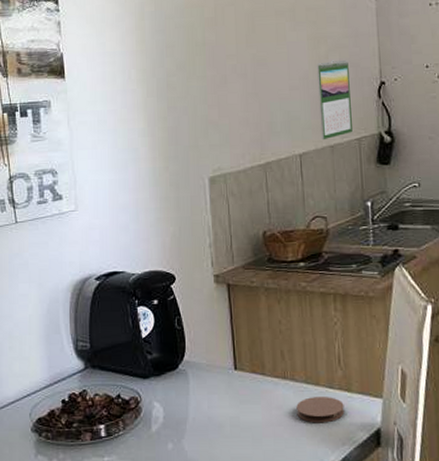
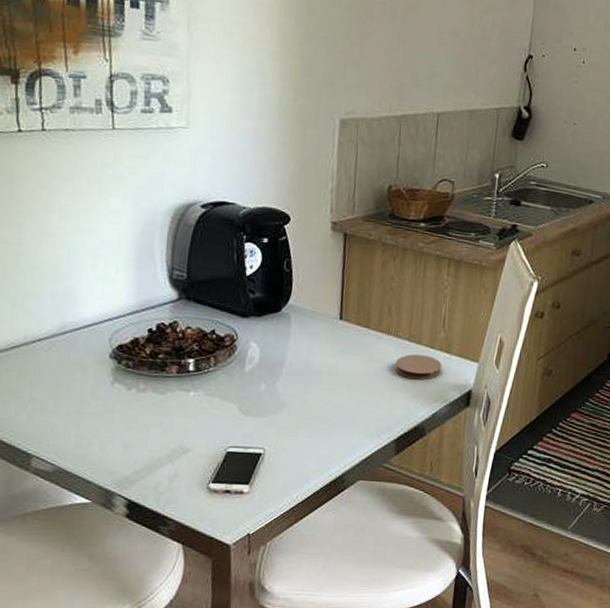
calendar: present [316,60,352,141] -> none [462,21,501,104]

